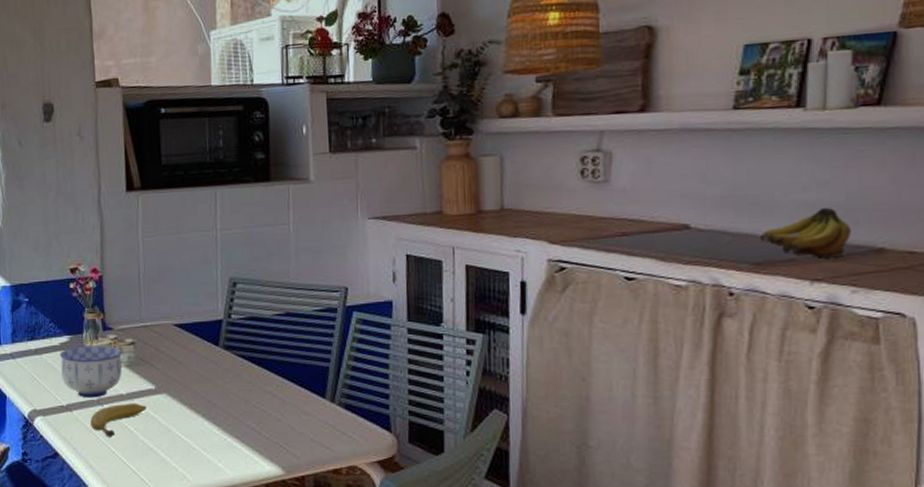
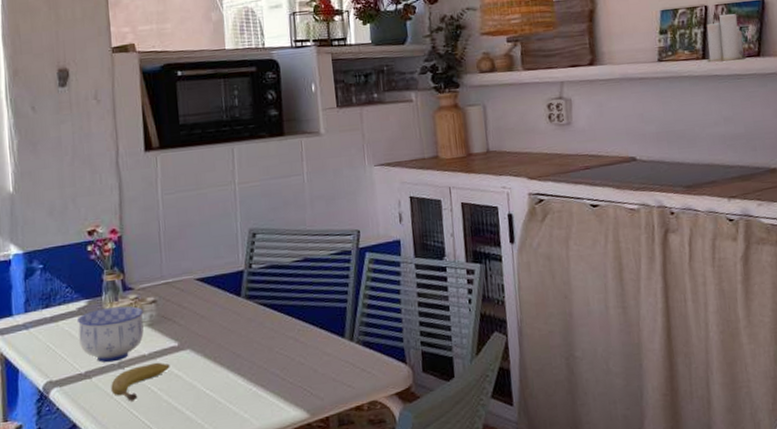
fruit: present [760,208,851,258] -> none [688,138,752,179]

